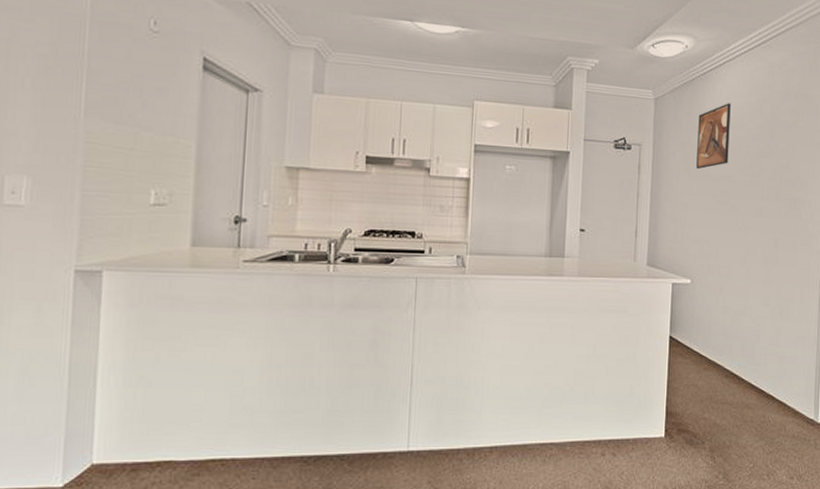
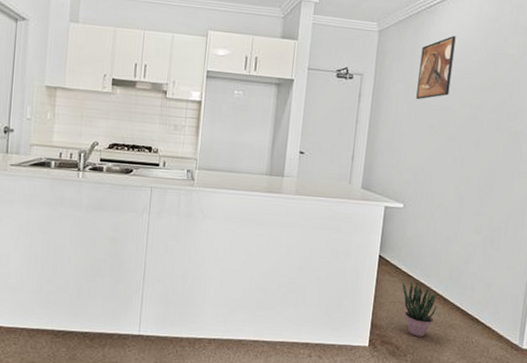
potted plant: none [695,359,732,421] -> present [402,280,437,337]

